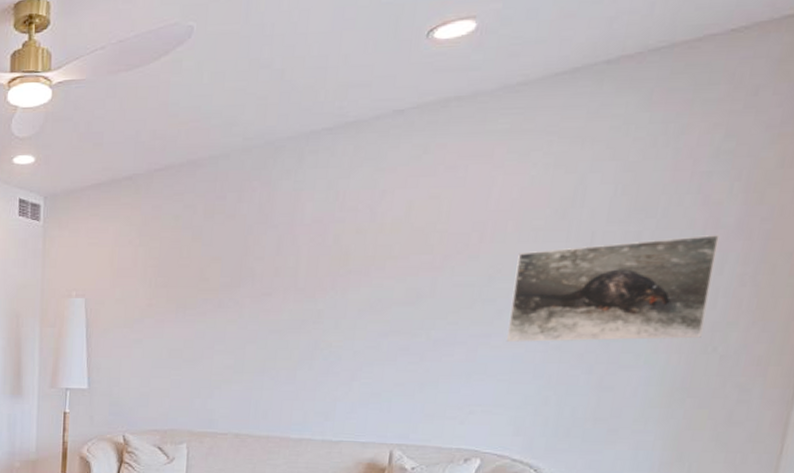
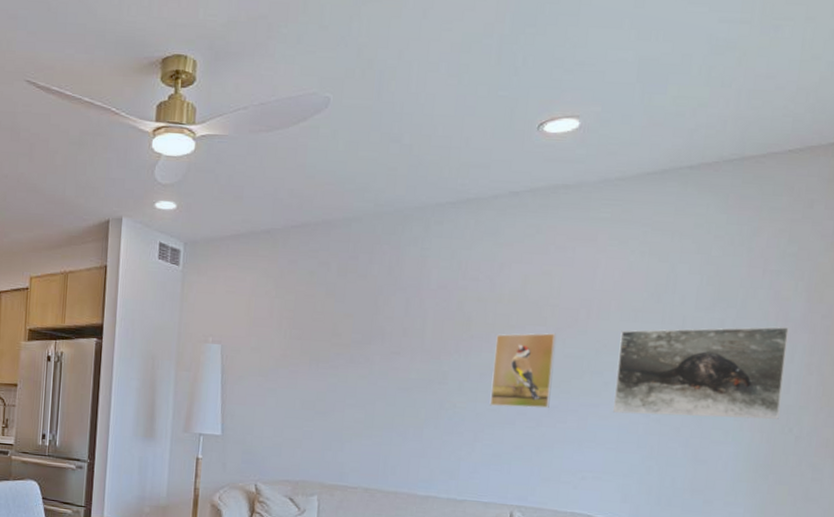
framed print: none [368,262,444,343] -> present [489,333,556,409]

